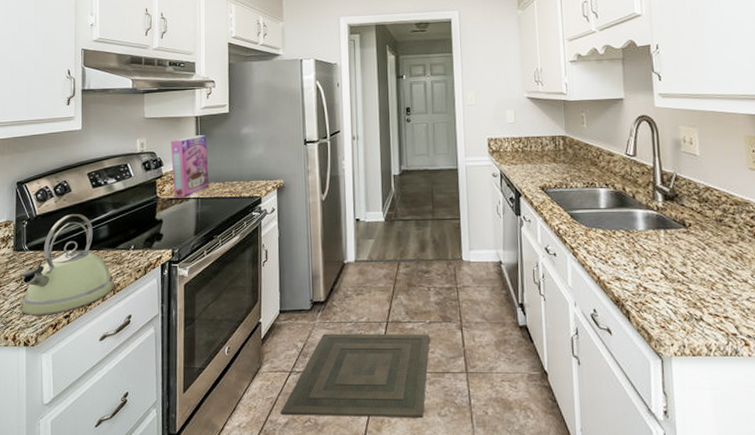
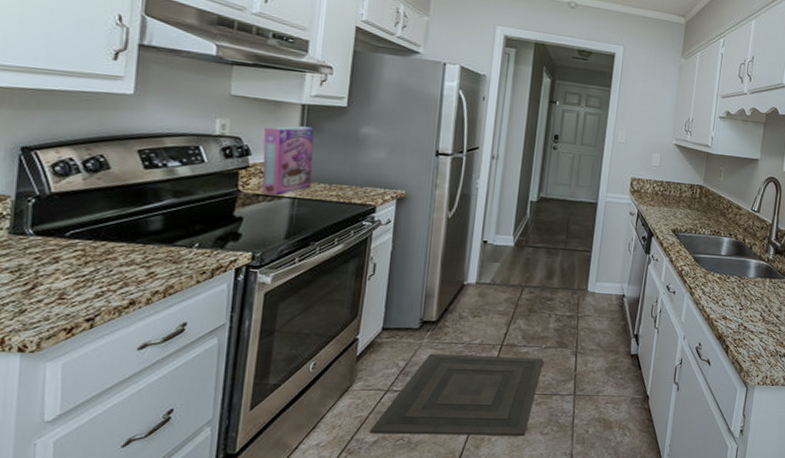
kettle: present [20,214,115,315] -> none [15,197,167,317]

